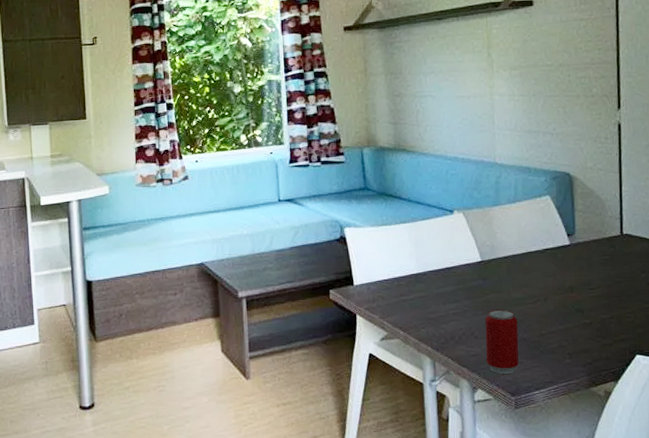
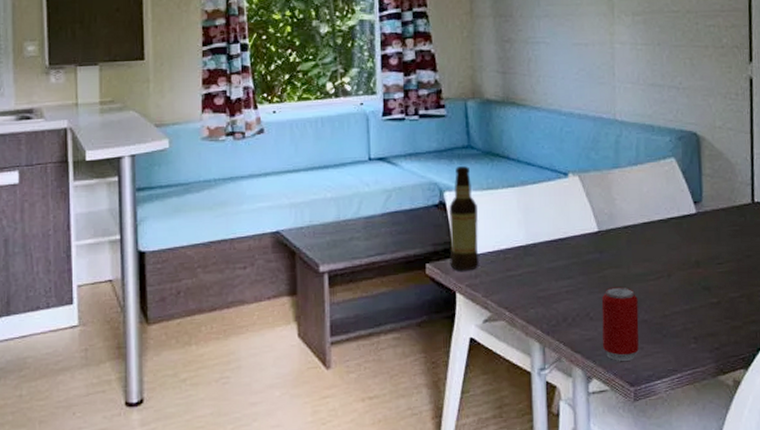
bottle: none [348,206,377,296] -> present [448,166,480,271]

